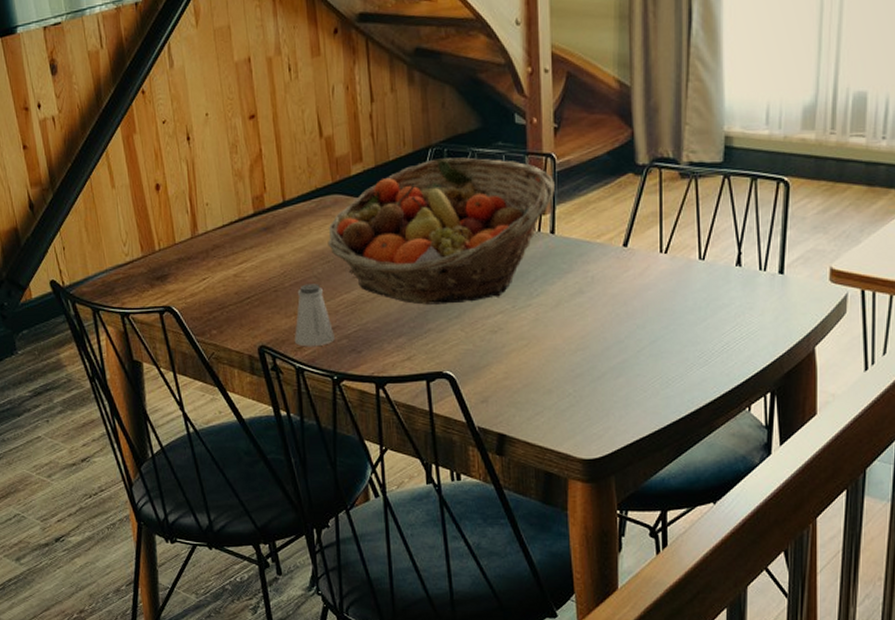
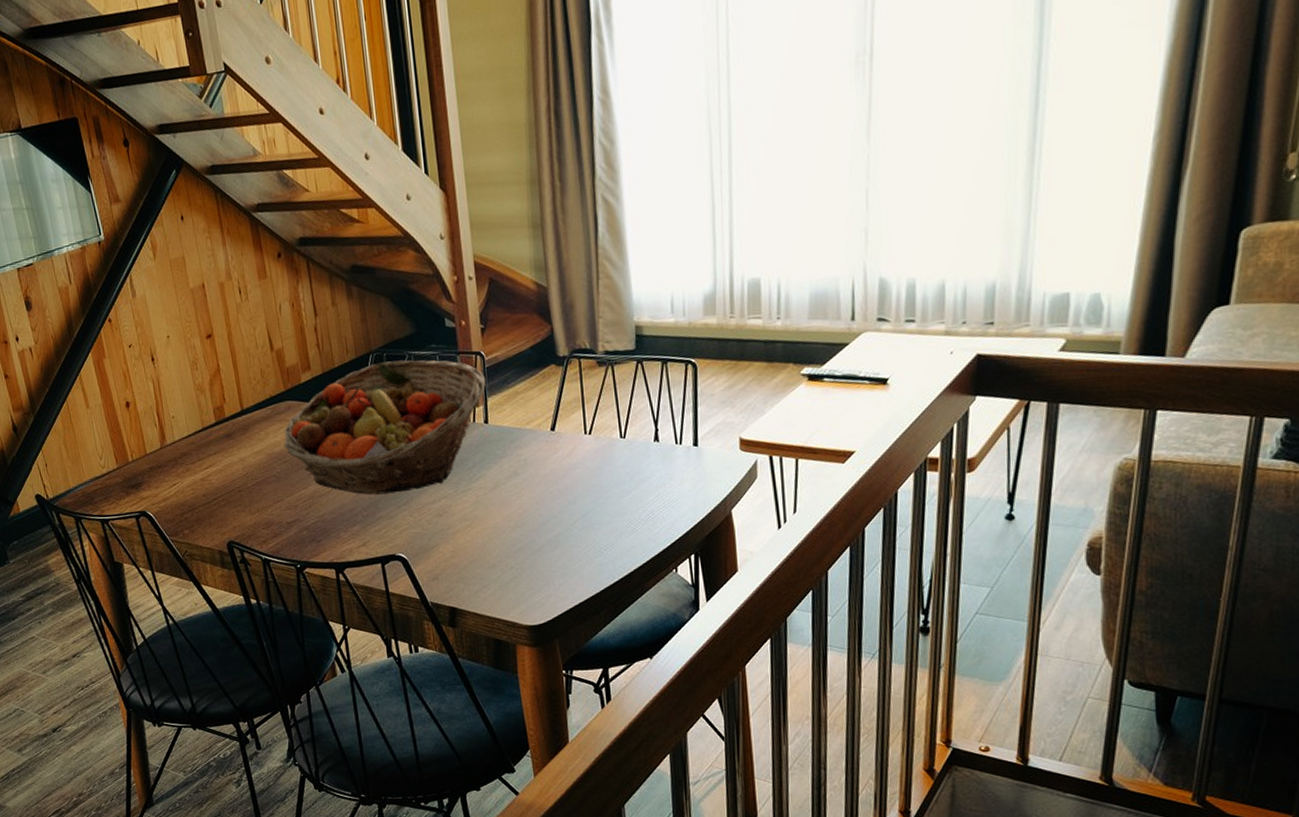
saltshaker: present [295,284,335,347] -> none [259,482,296,540]

